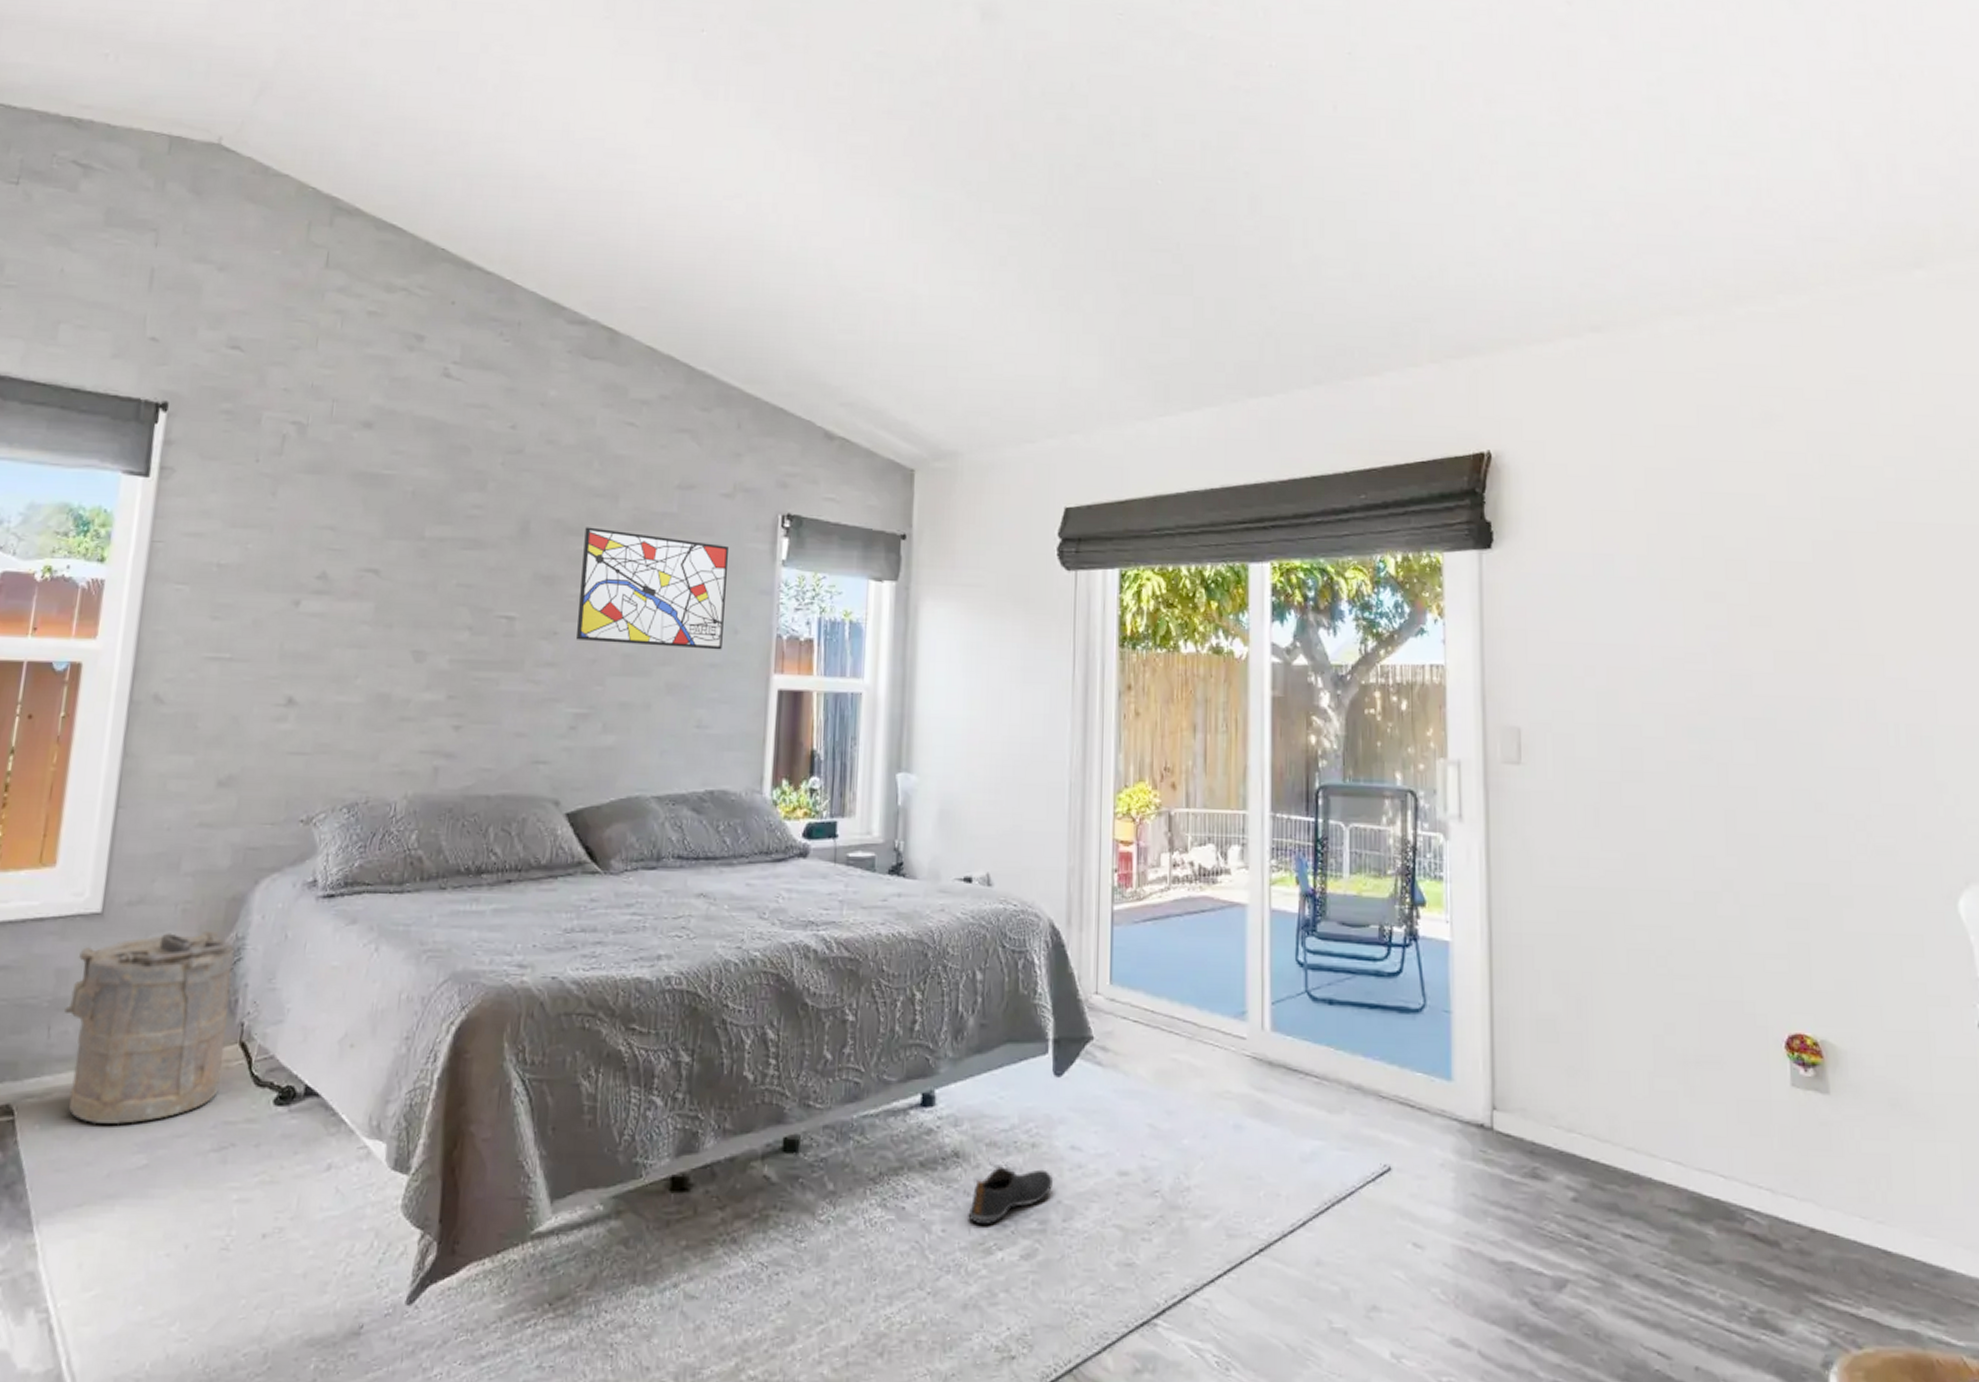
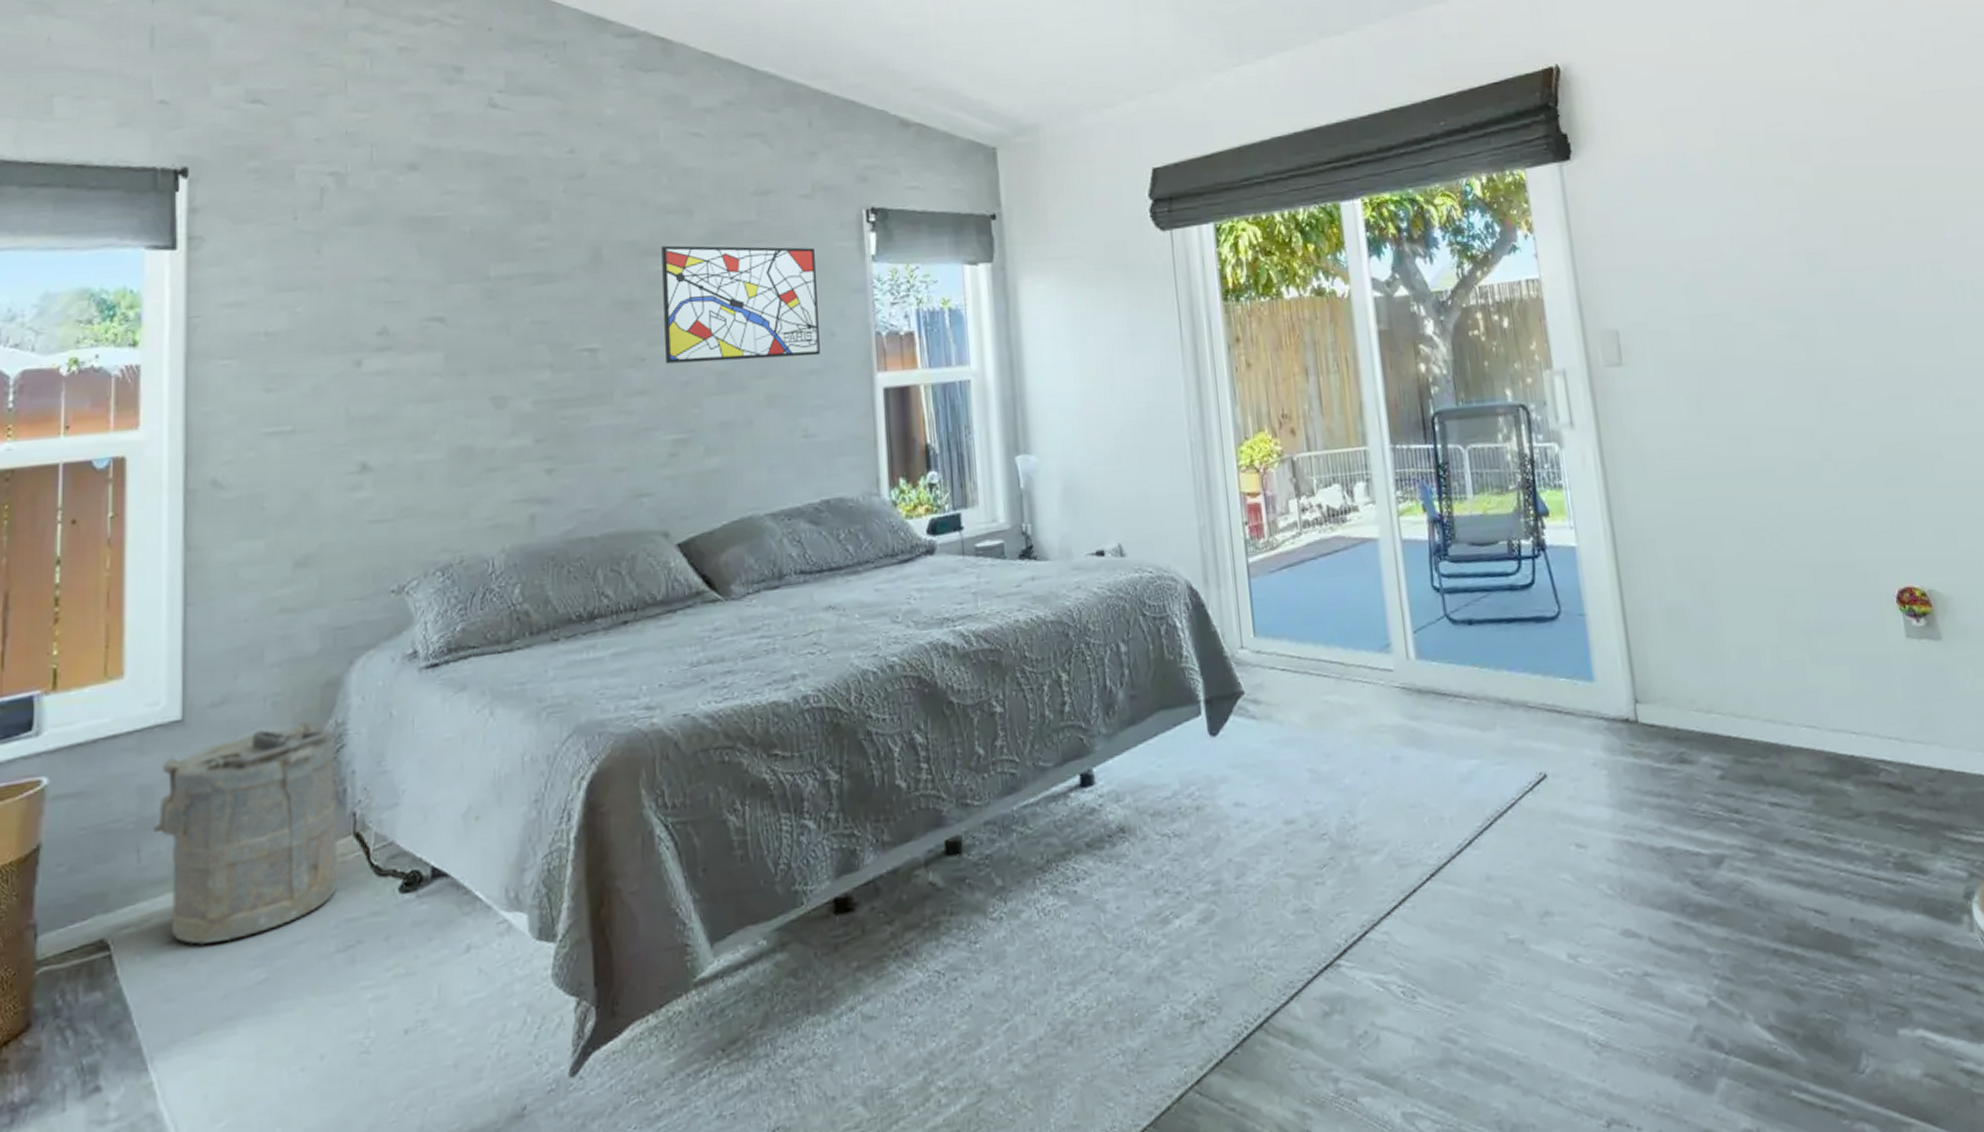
shoe: present [968,1166,1053,1226] -> none [1140,830,1221,896]

